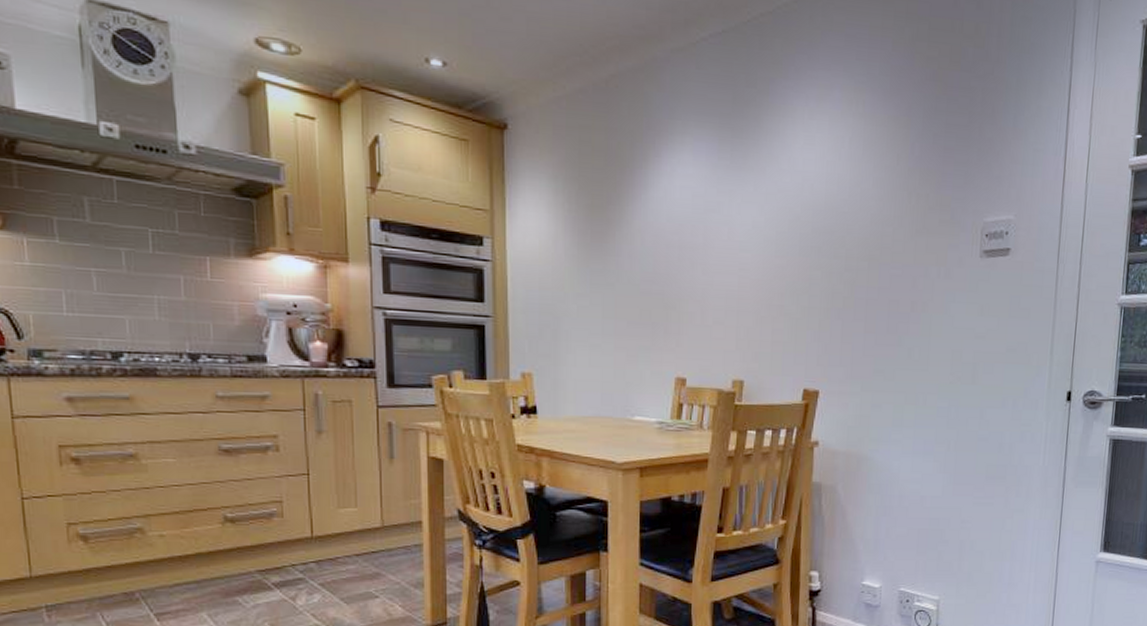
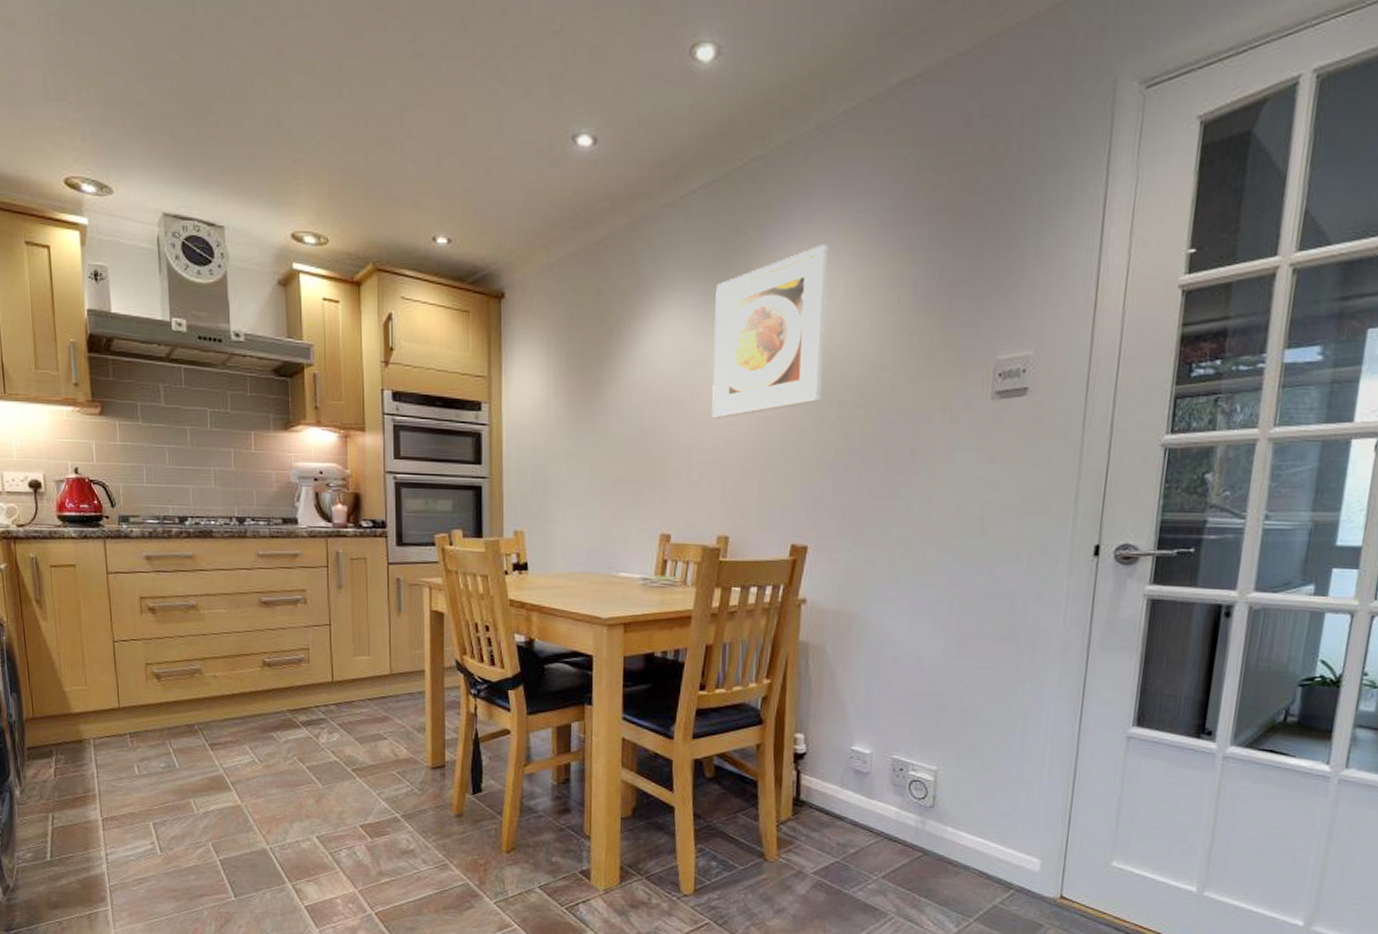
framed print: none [725,102,834,265] -> present [711,244,829,419]

